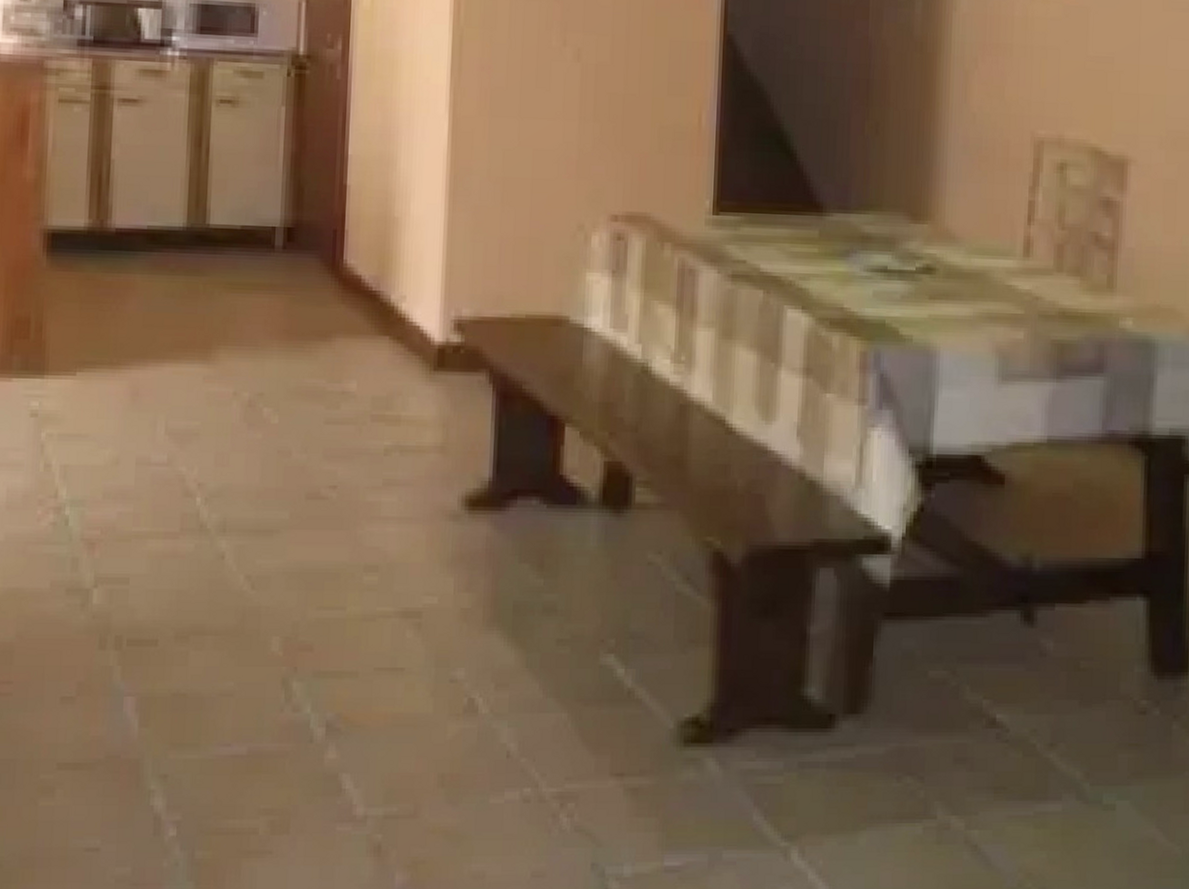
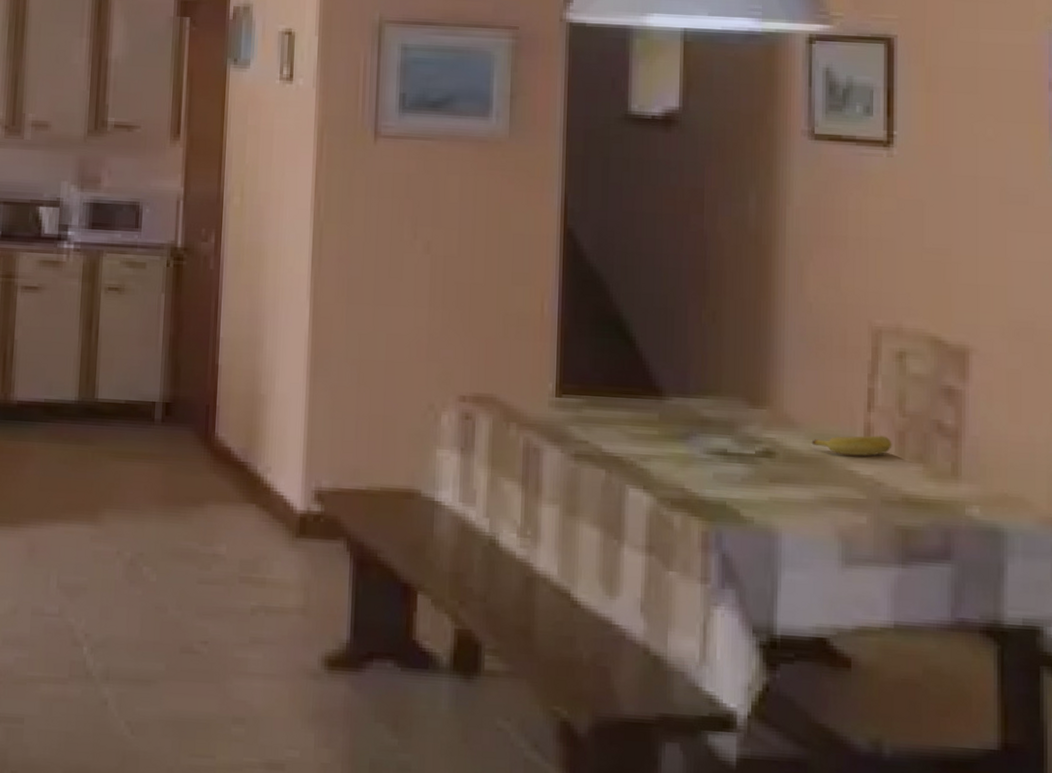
banana: none [971,249,1051,271] -> present [811,435,892,456]

